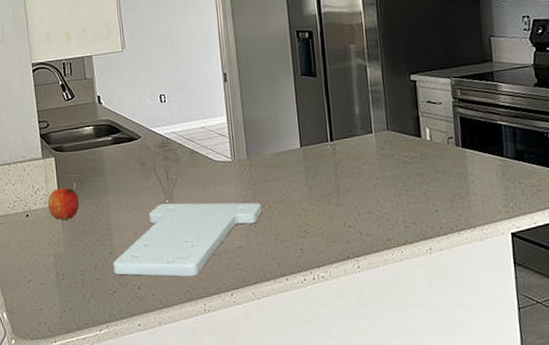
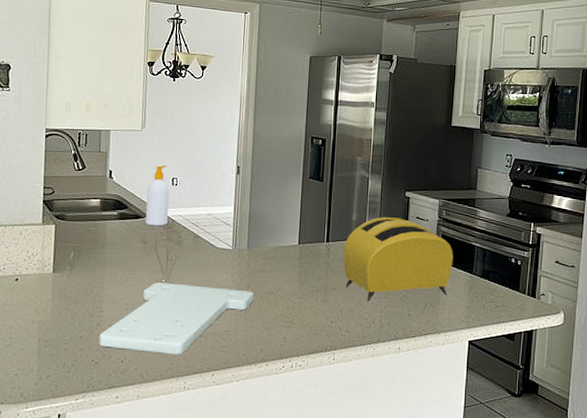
fruit: present [48,188,79,220] -> none [41,256,74,287]
soap bottle: none [136,83,162,147] -> present [145,165,170,226]
toaster: none [350,104,479,201] -> present [343,217,453,302]

